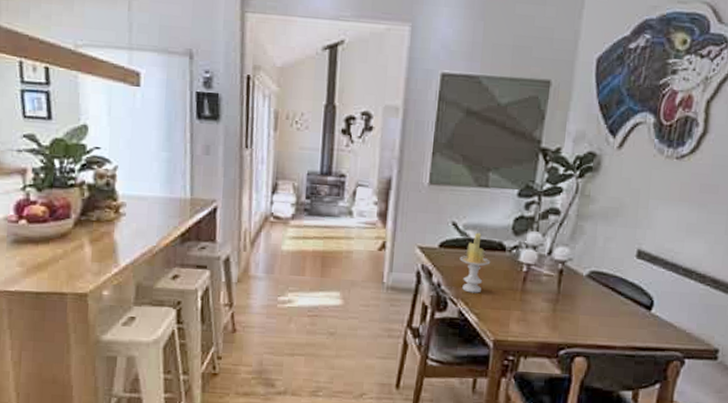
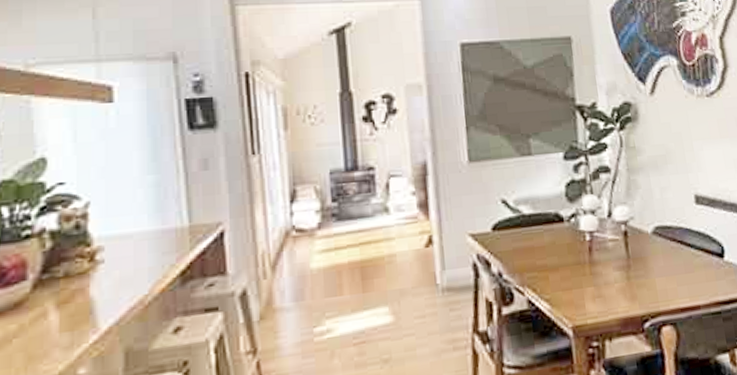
candle: present [459,232,491,293] -> none [517,206,551,277]

